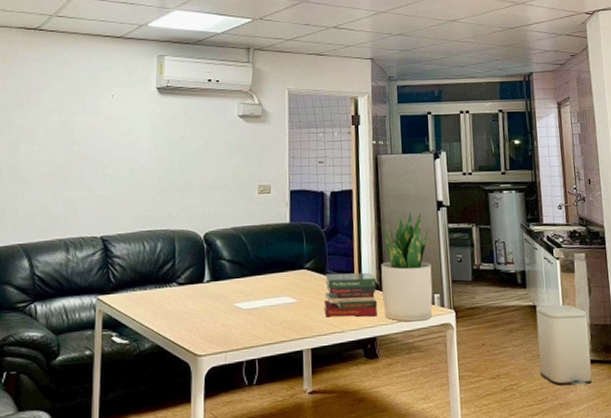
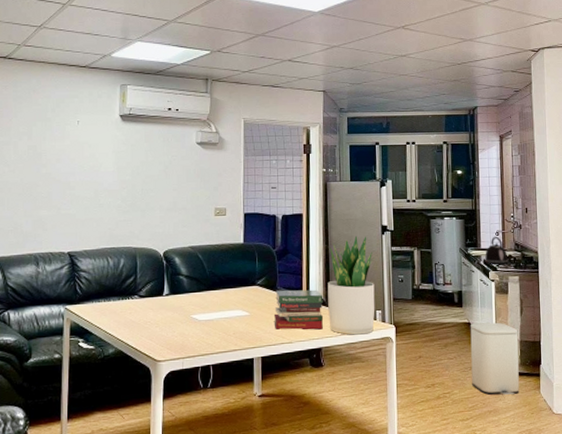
kettle: none [548,210,573,241] -> present [485,236,509,265]

